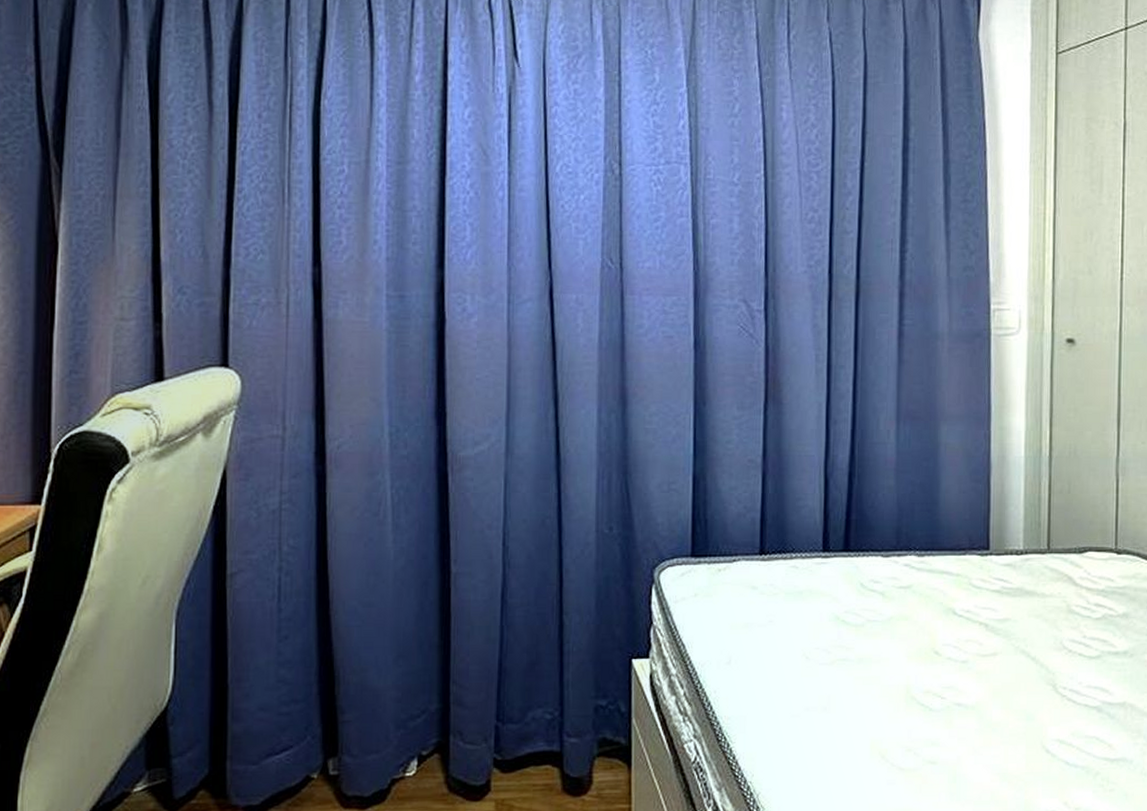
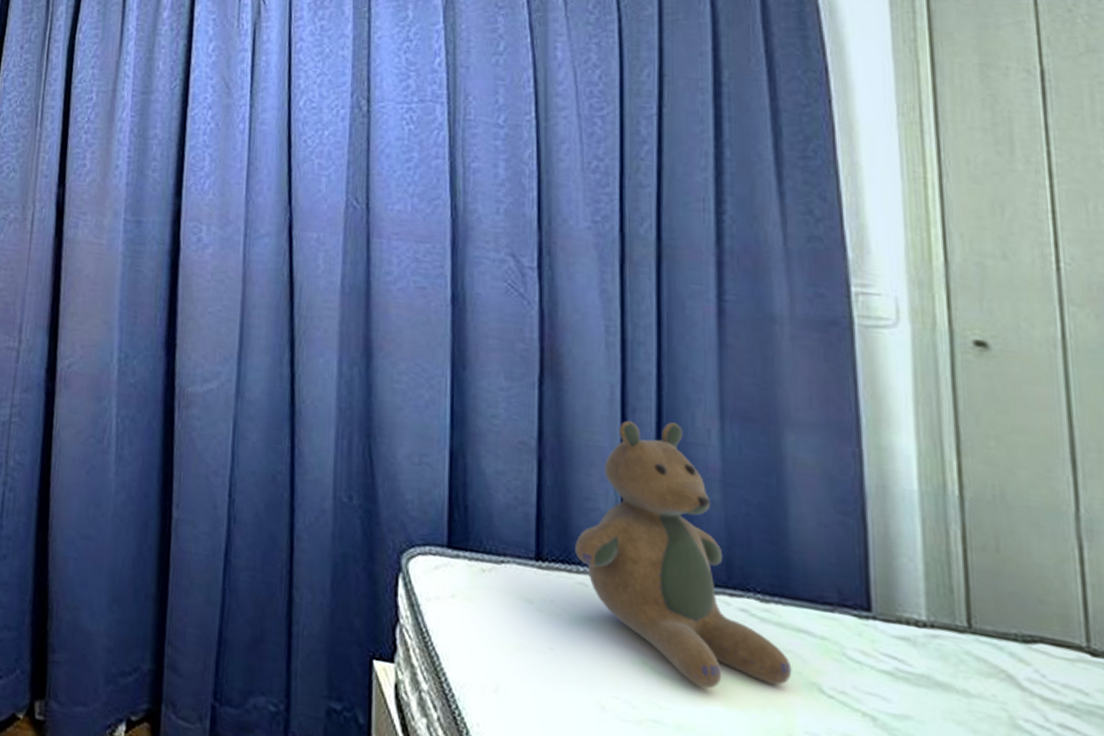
teddy bear: none [789,428,937,628] -> present [575,421,792,689]

